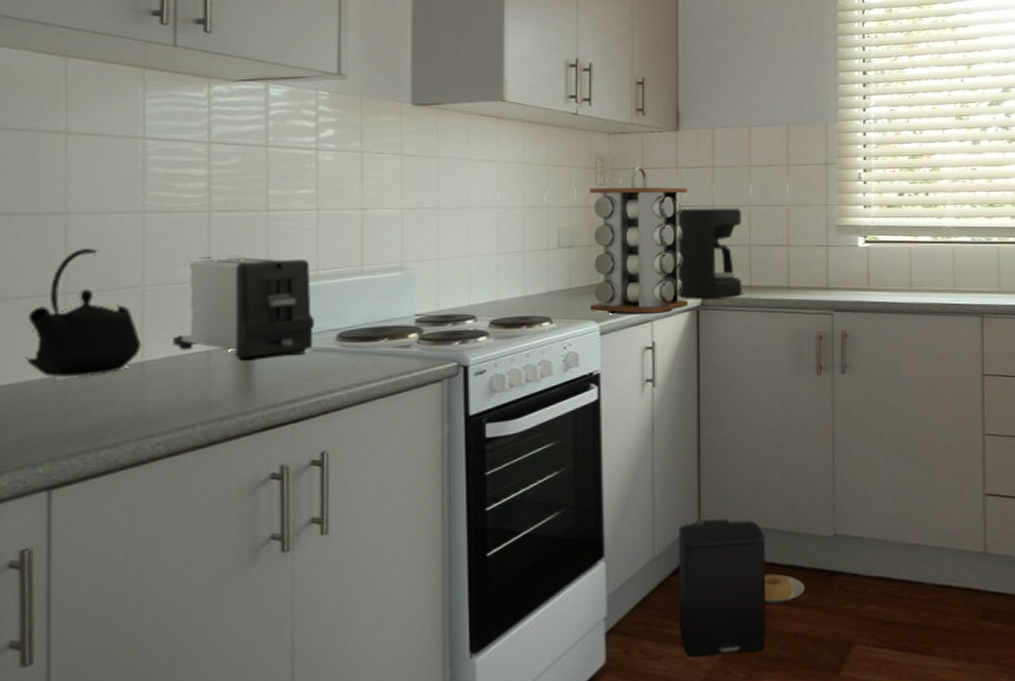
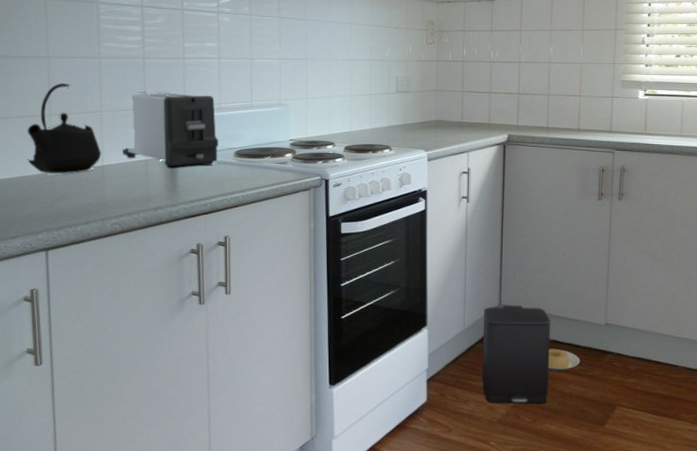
spice rack: present [589,166,688,316] -> none [420,29,499,147]
coffee maker: present [677,208,742,300] -> none [489,63,542,137]

